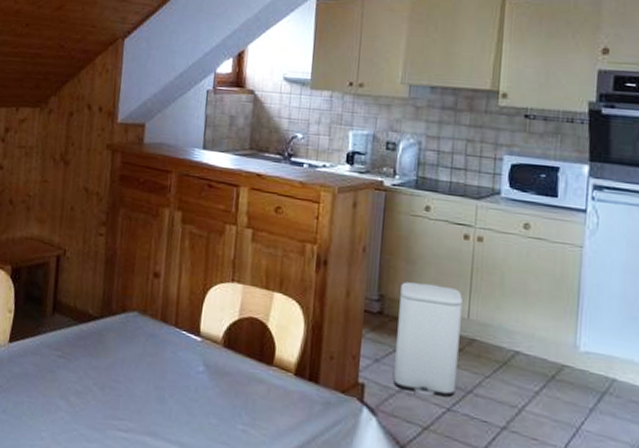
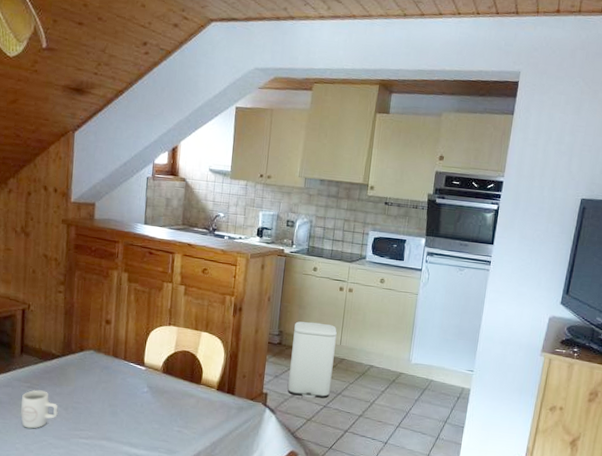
mug: none [48,360,94,413] -> present [20,389,58,429]

